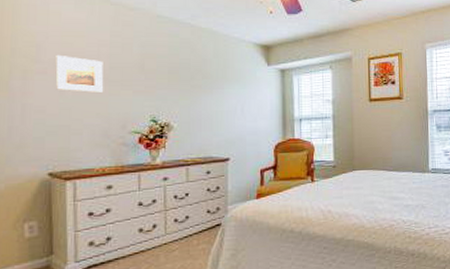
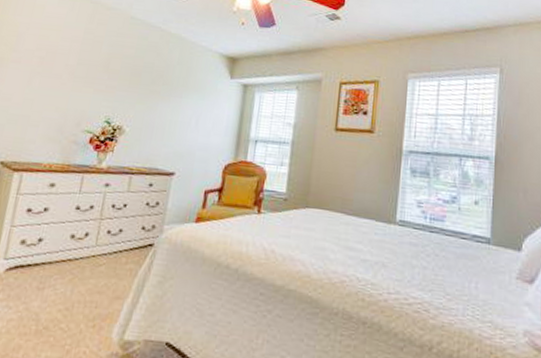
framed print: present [55,54,104,92] -> none [25,46,73,87]

